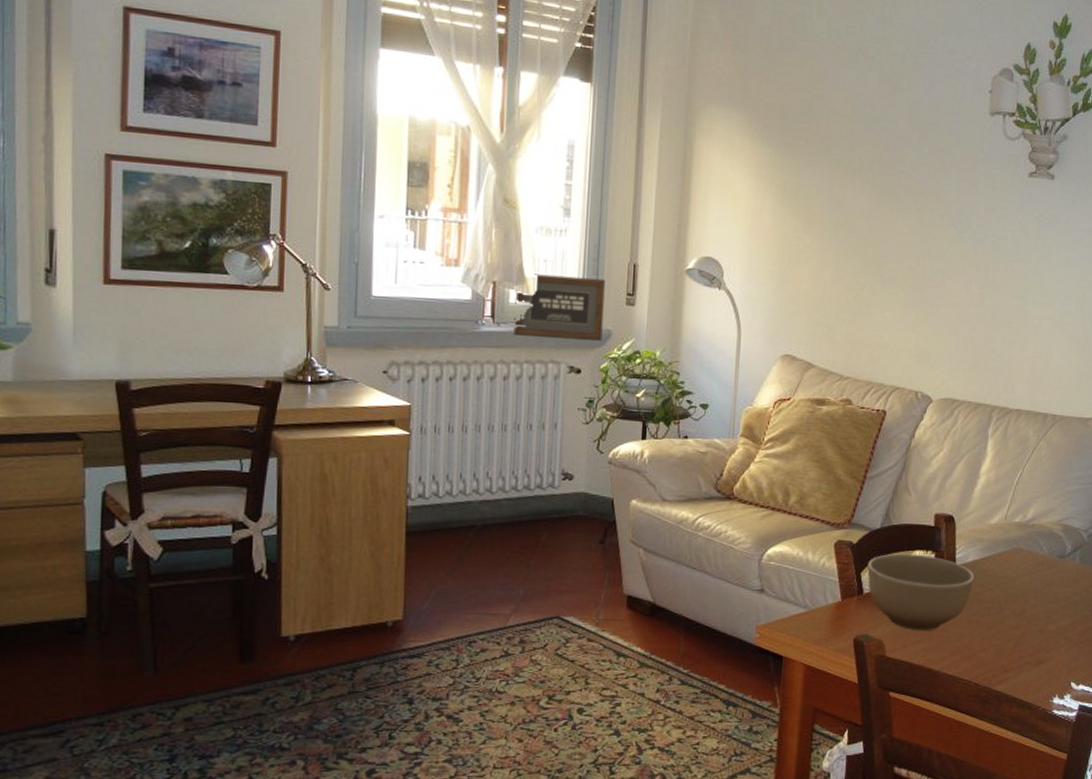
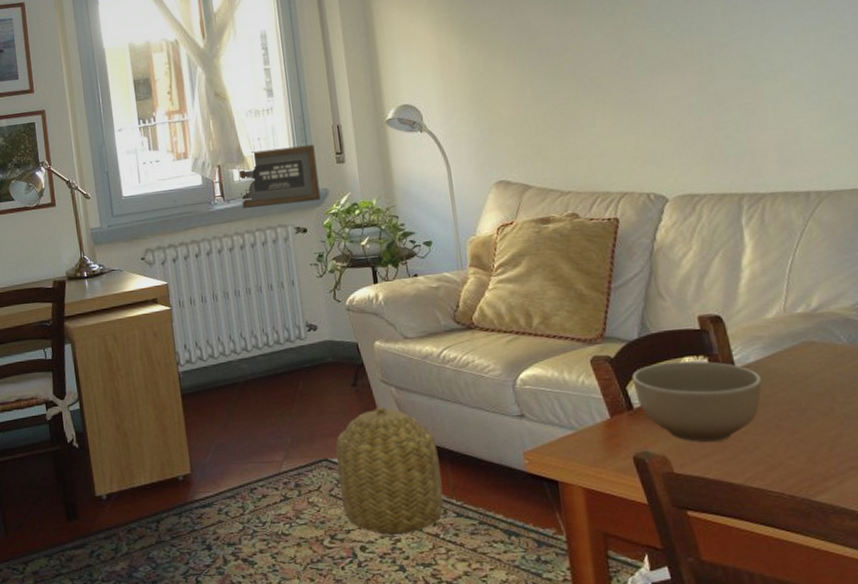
basket: none [567,567,675,698] -> present [336,406,444,534]

